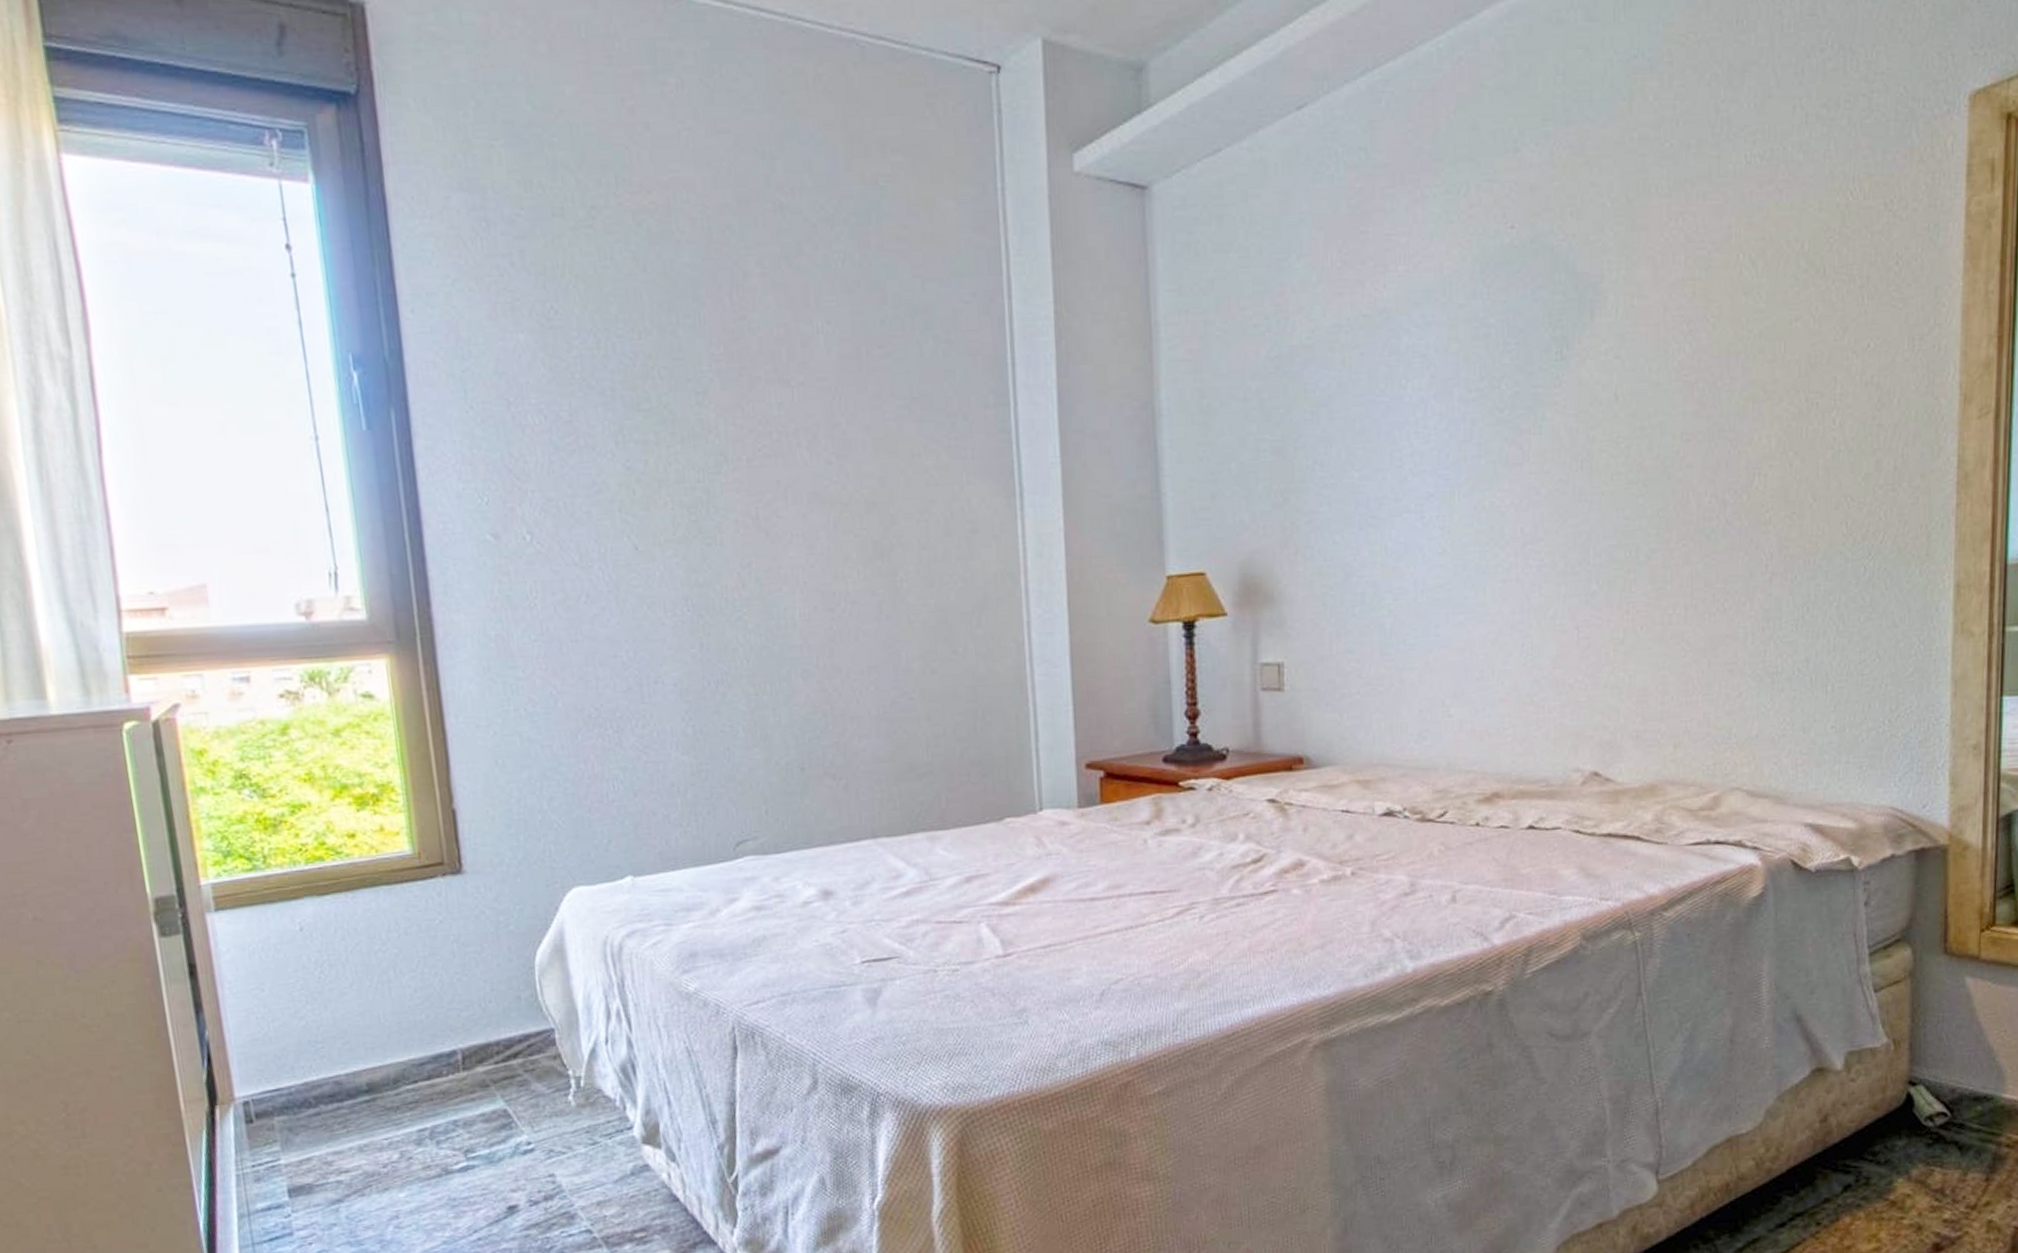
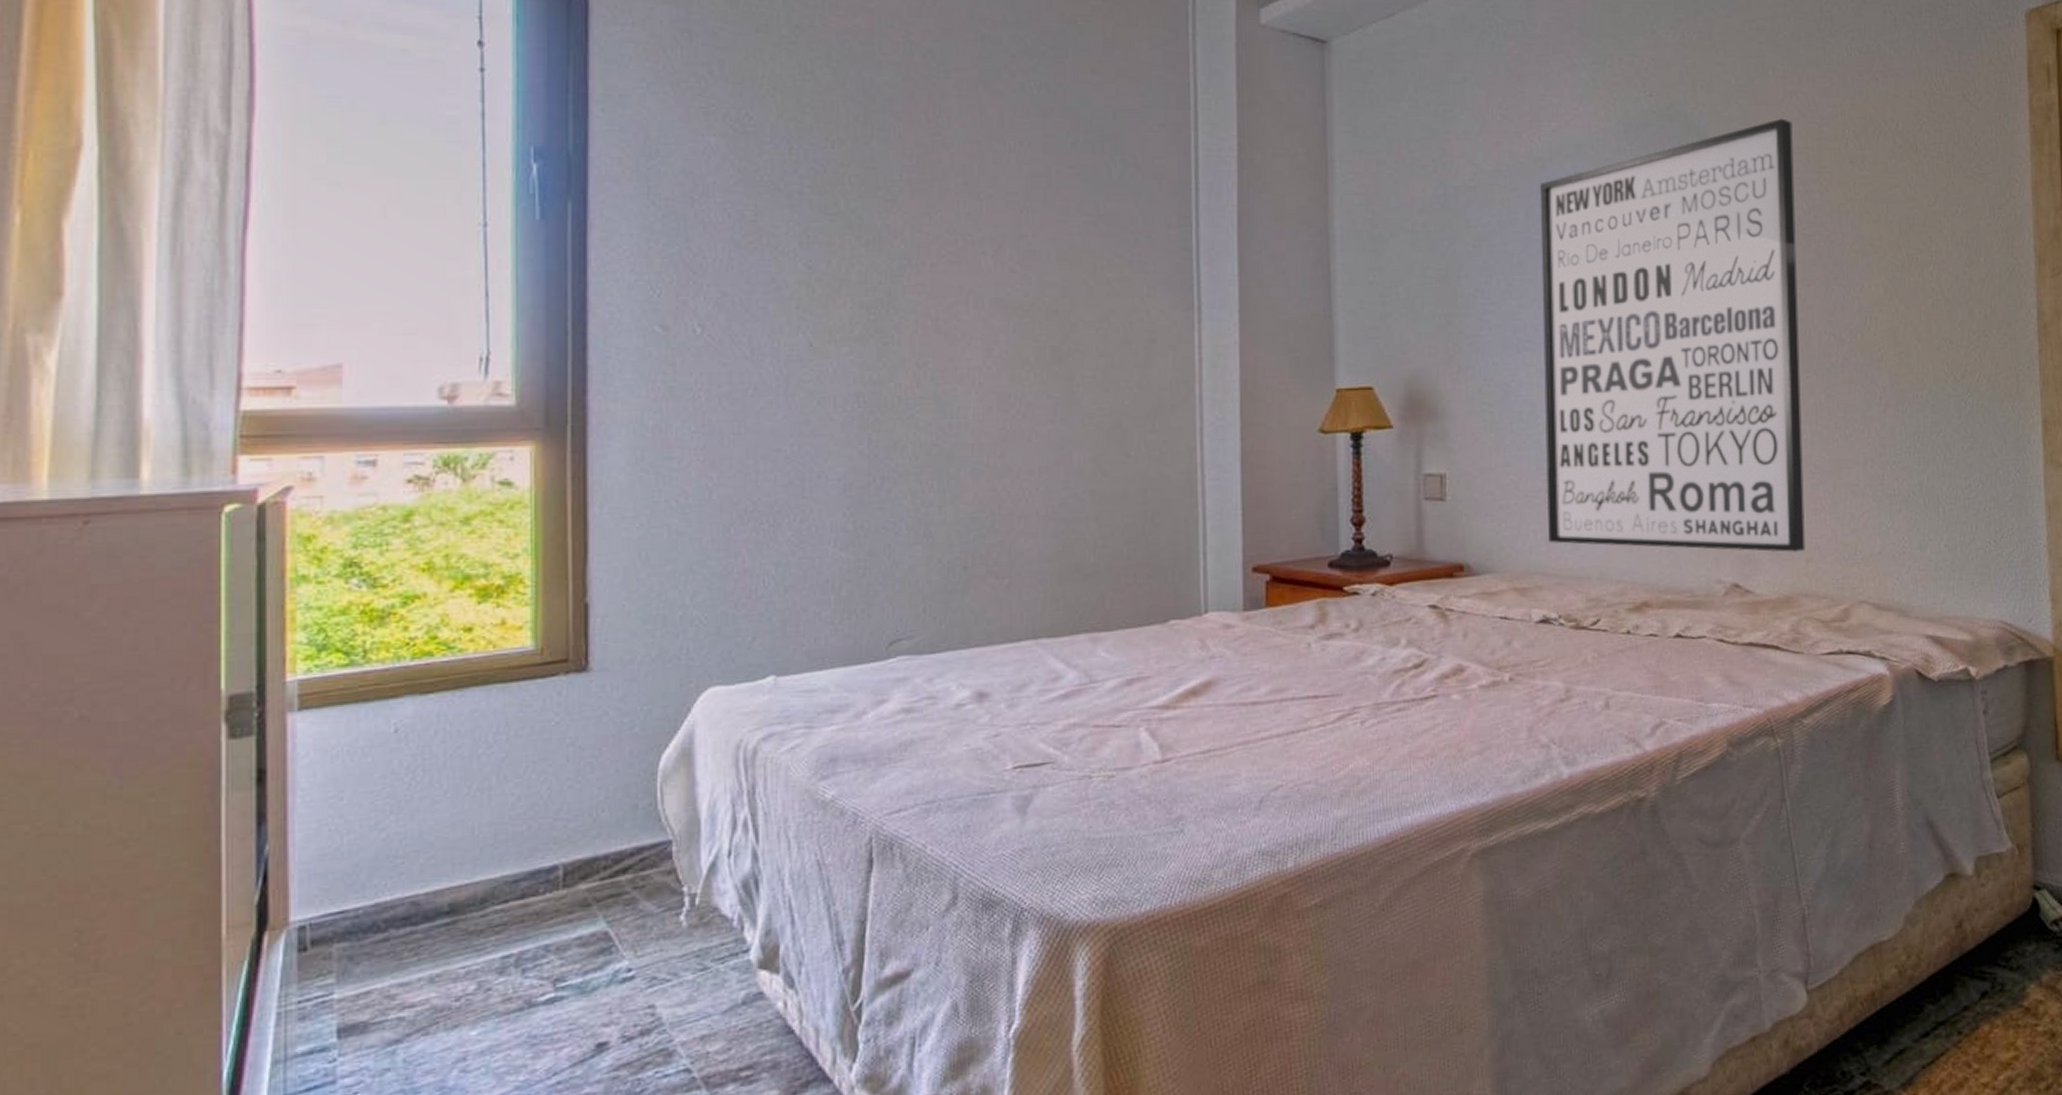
wall art: none [1384,245,1677,738] -> present [1539,118,1805,552]

